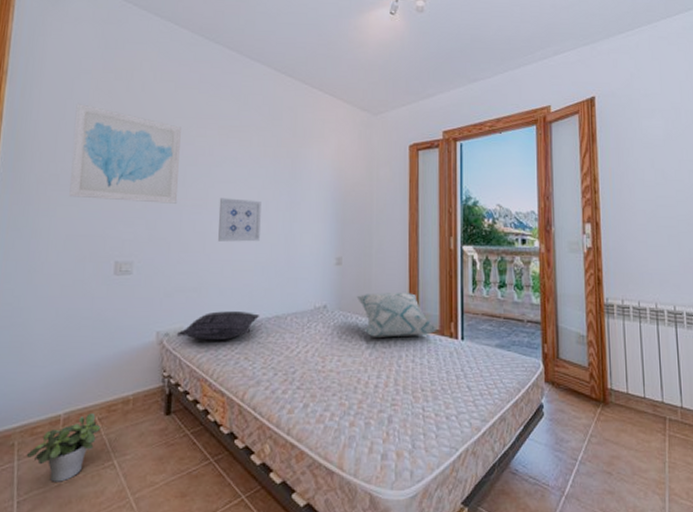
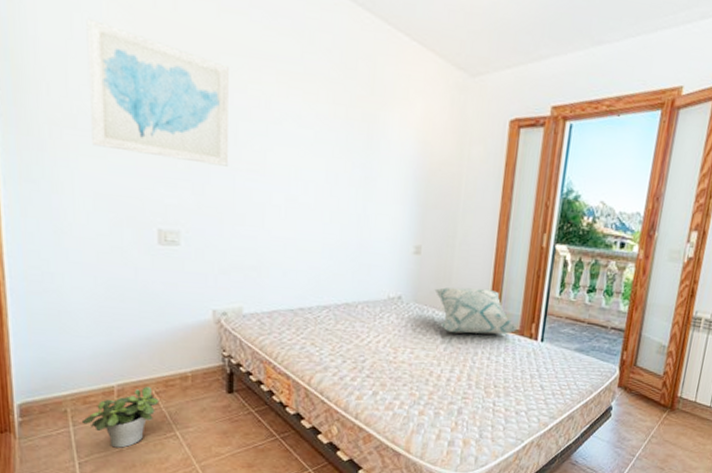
pillow: present [176,311,260,341] -> none [235,293,328,325]
wall art: present [218,198,261,242] -> none [279,164,330,220]

